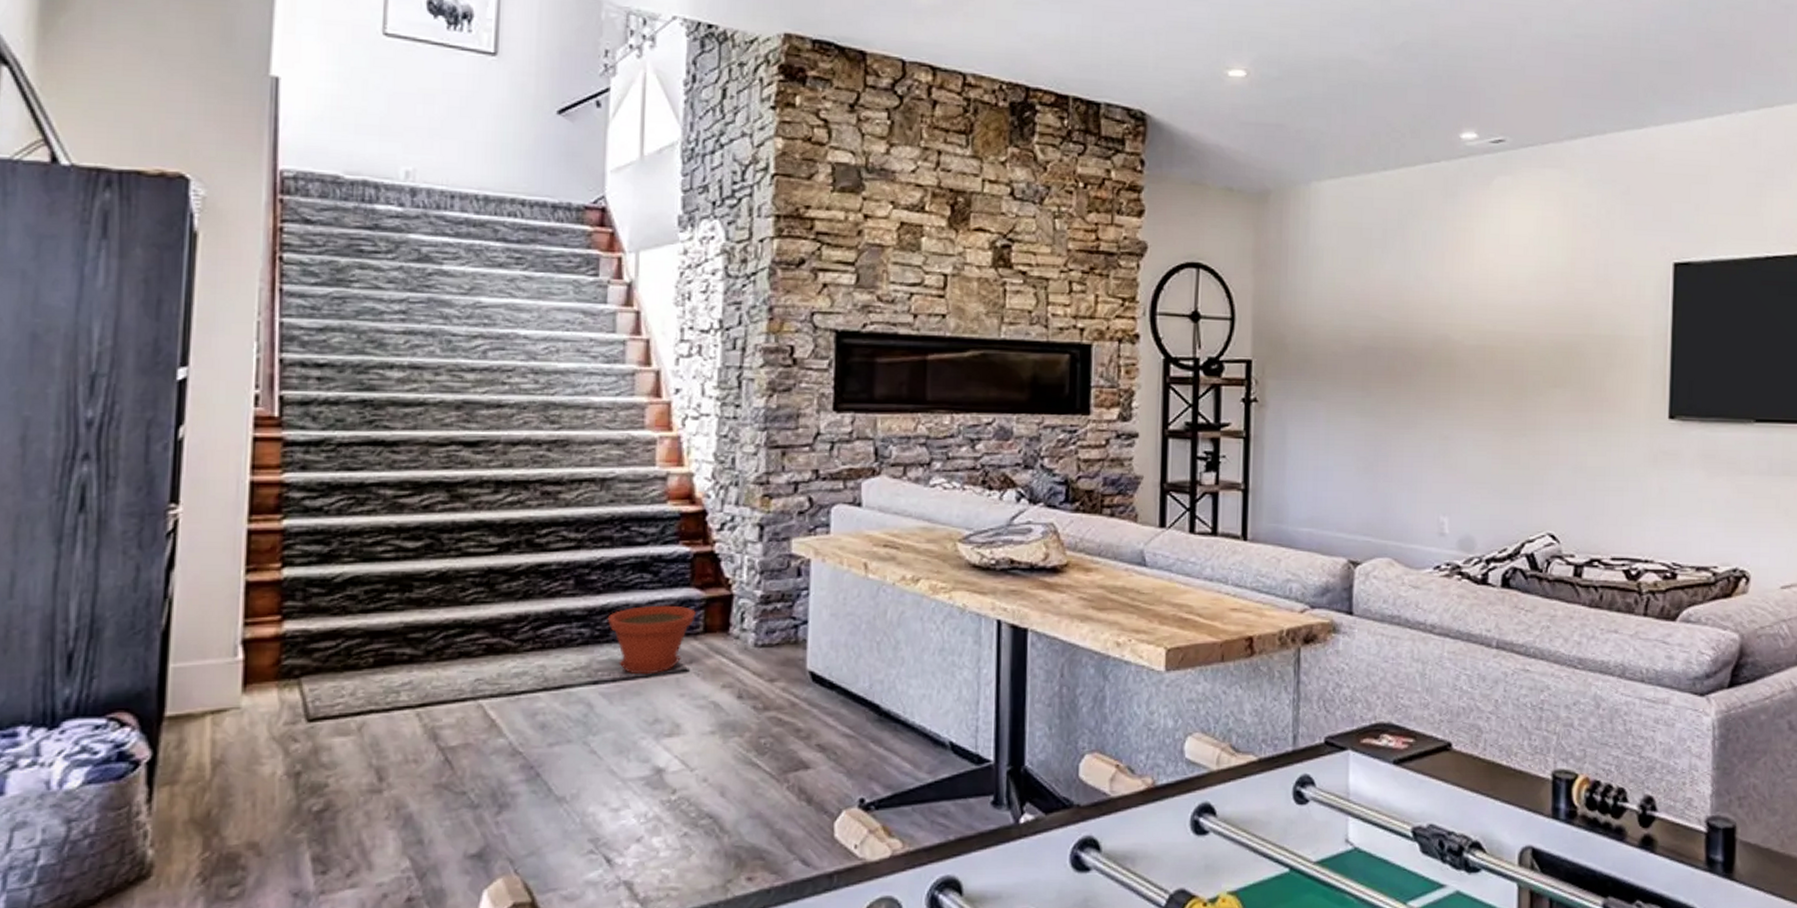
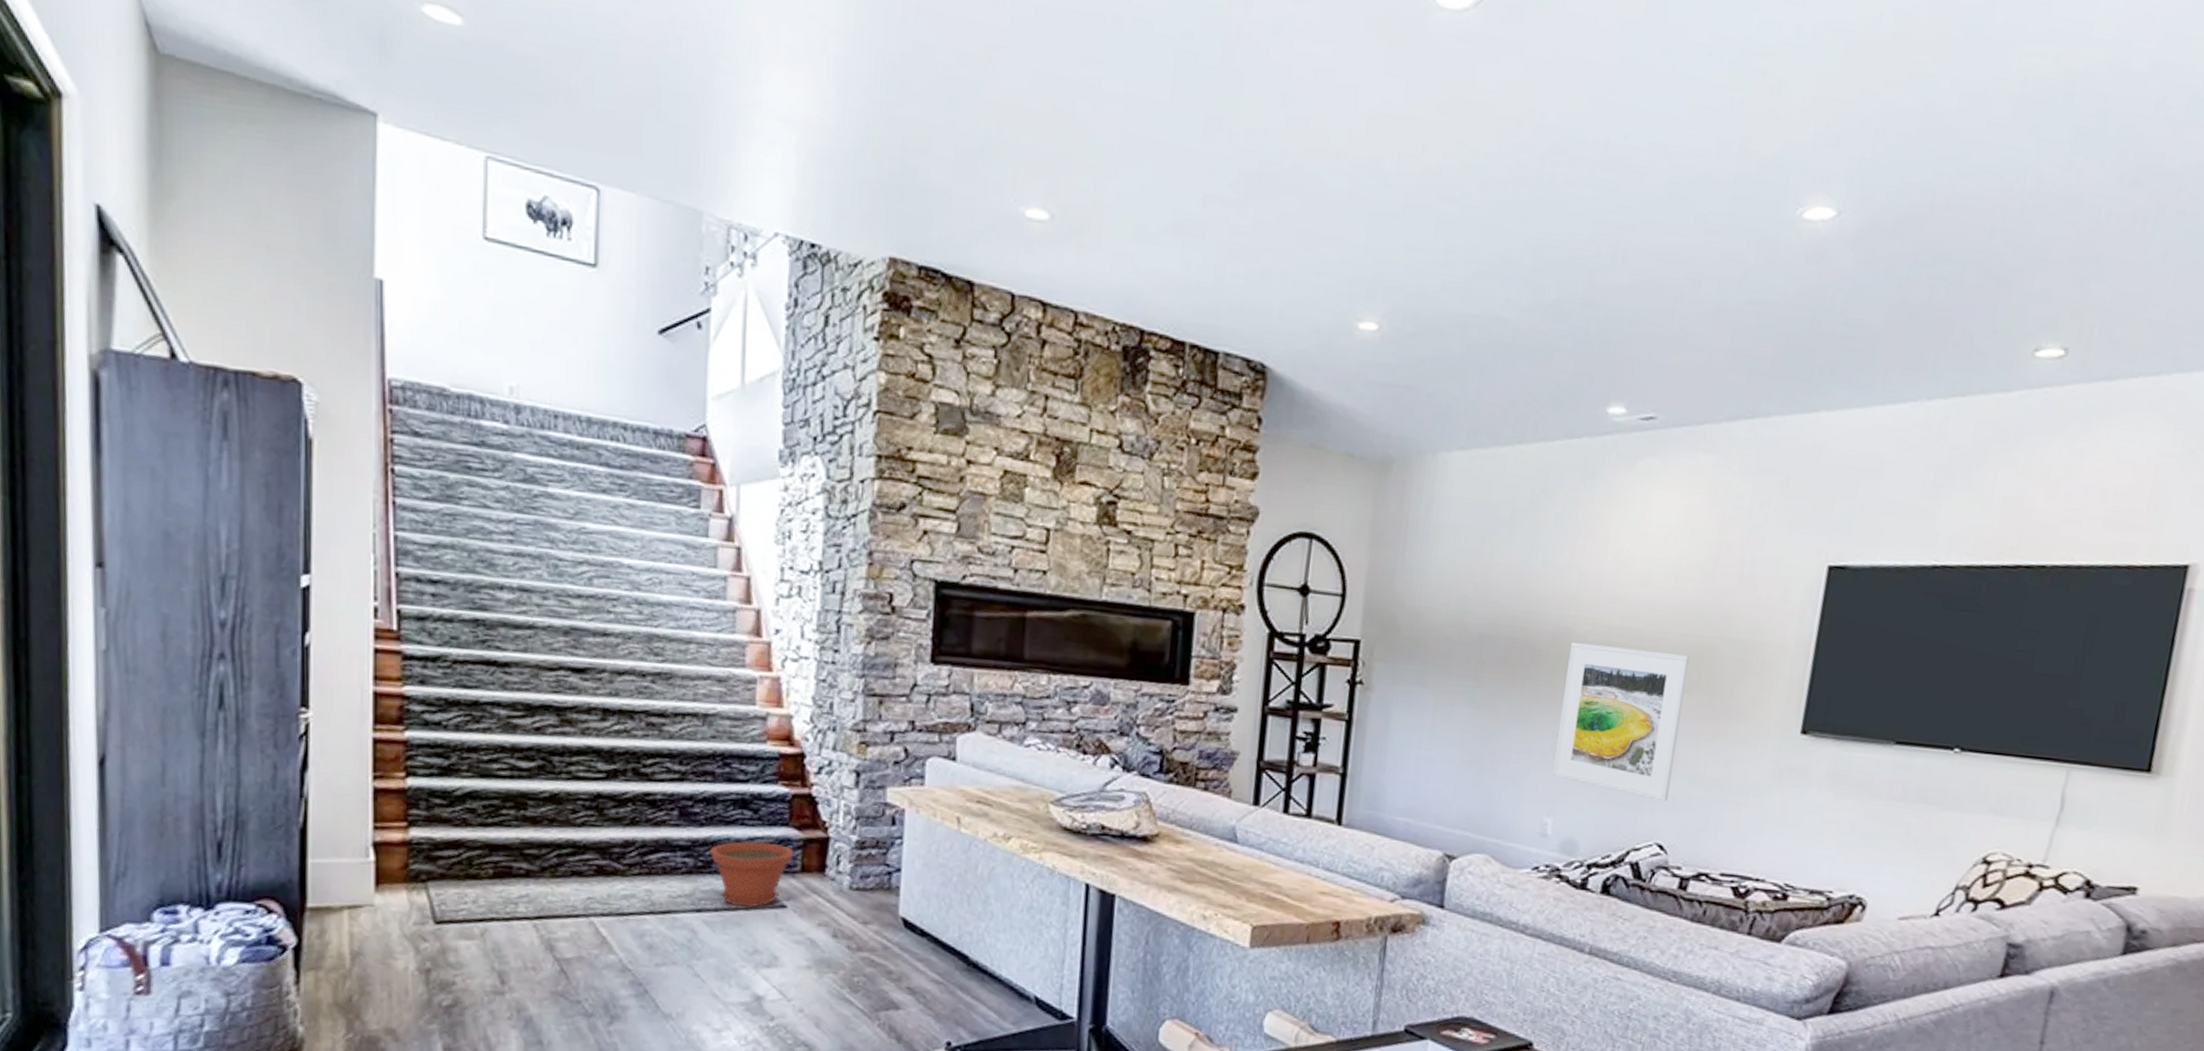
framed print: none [1445,348,1560,493] -> present [1553,641,1690,802]

